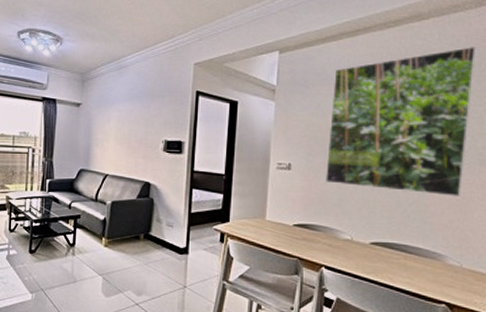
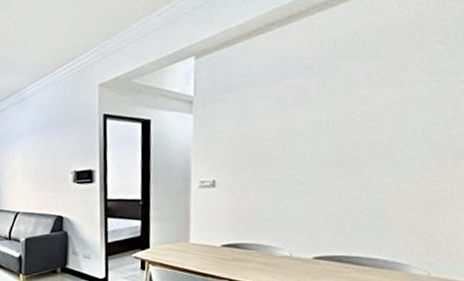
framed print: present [326,45,477,197] -> none [257,10,452,198]

